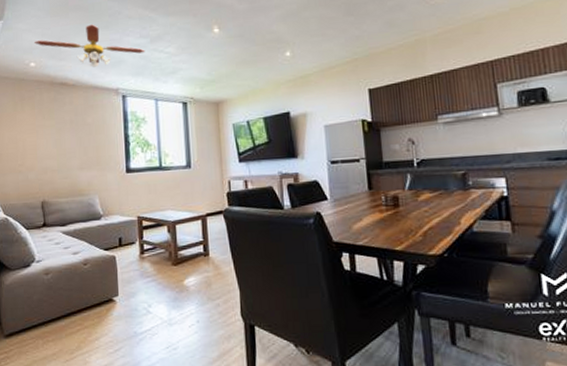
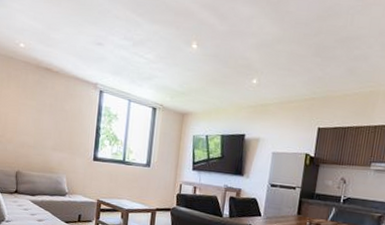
ceiling fan: present [34,24,146,67] -> none [26,17,127,59]

